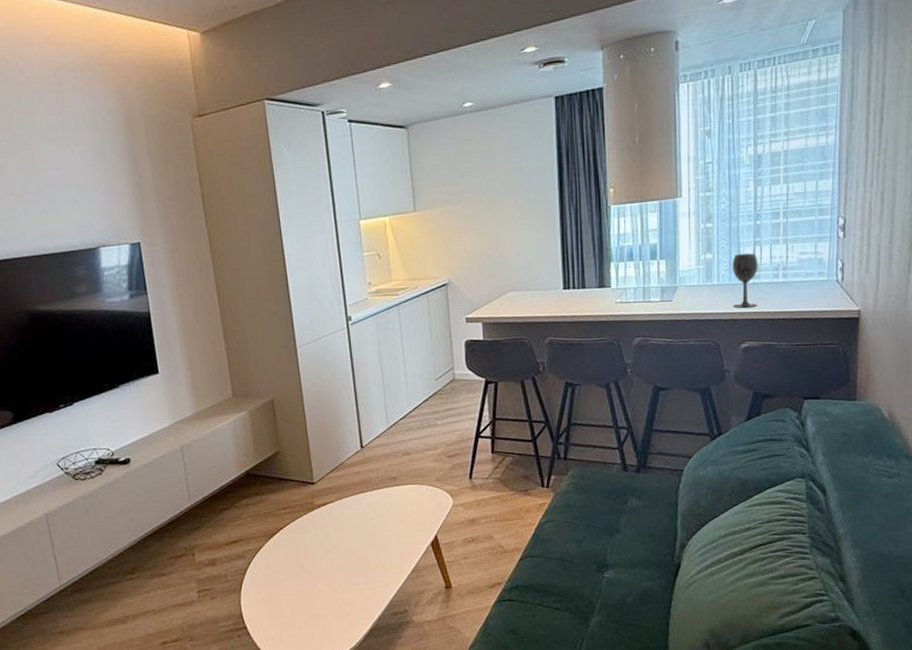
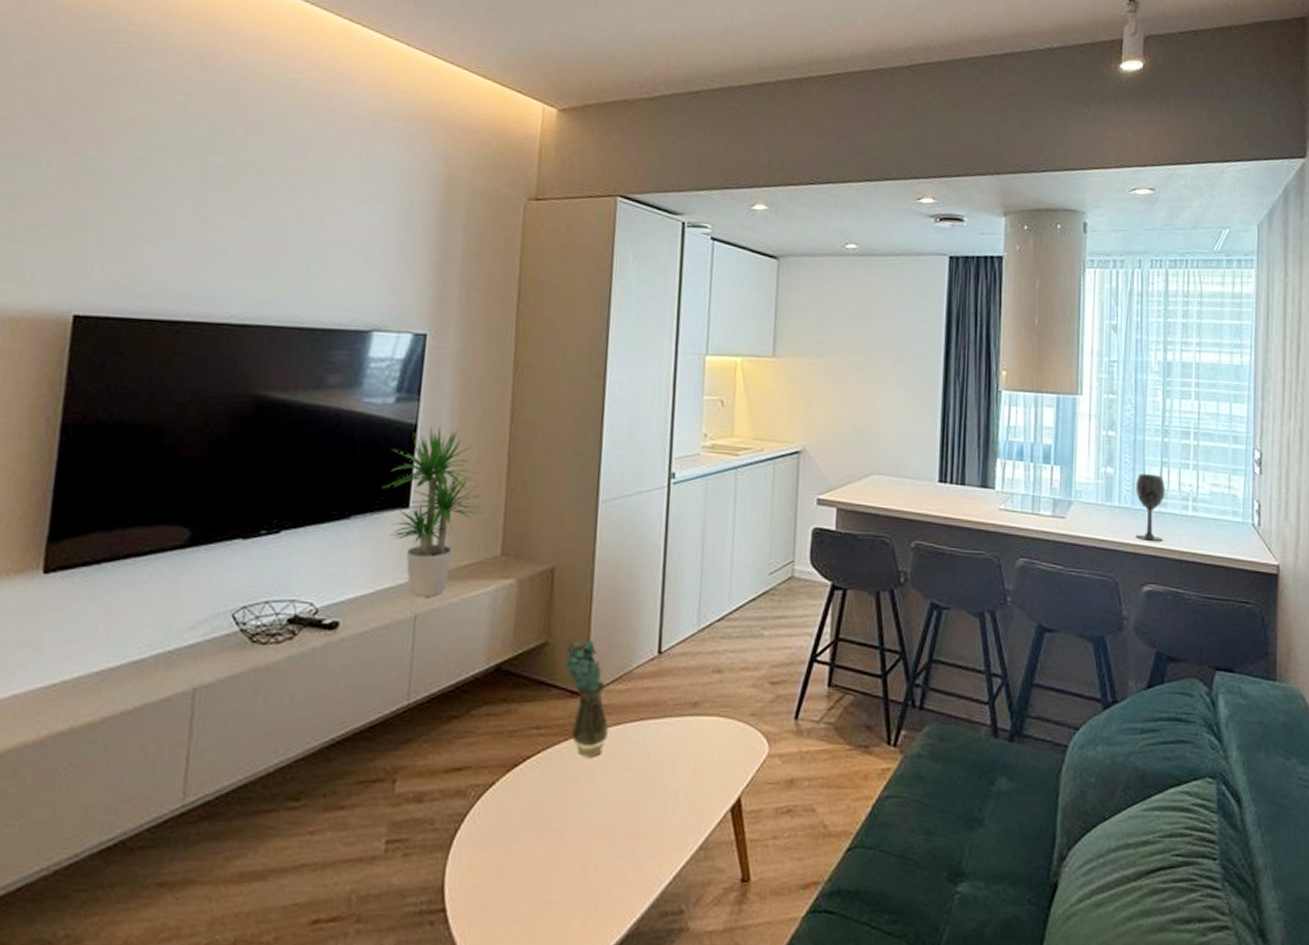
potted plant: none [136,310,214,435] -> present [382,426,485,598]
vase: none [293,443,335,524] -> present [564,637,609,757]

